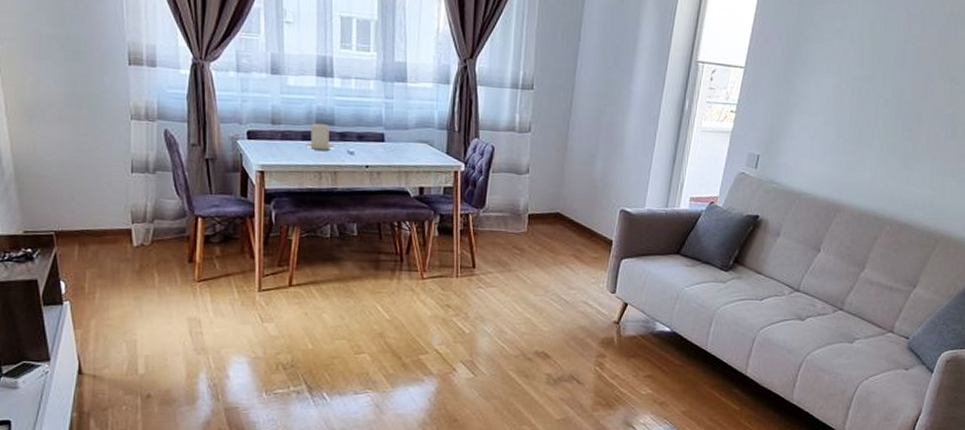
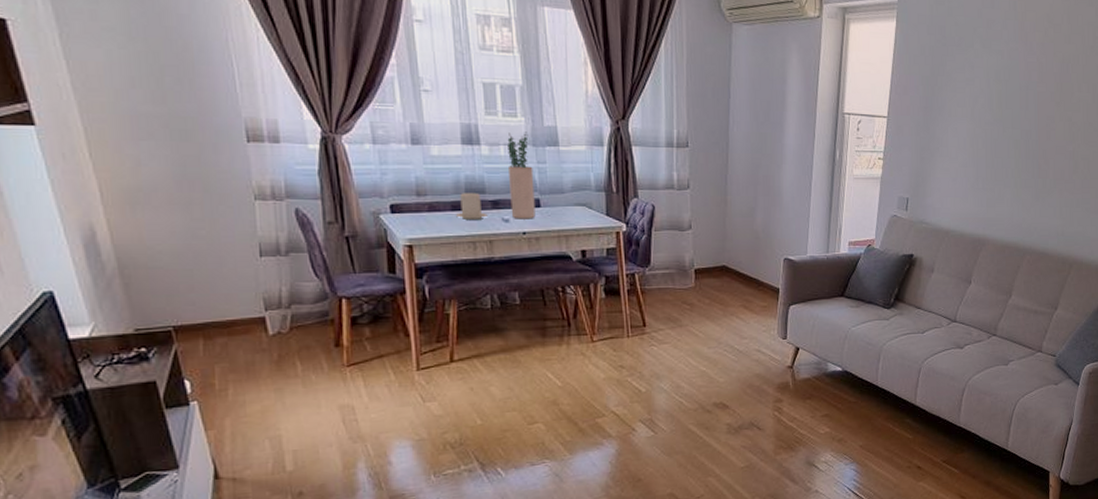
vase: none [356,66,381,153] -> present [507,131,536,219]

